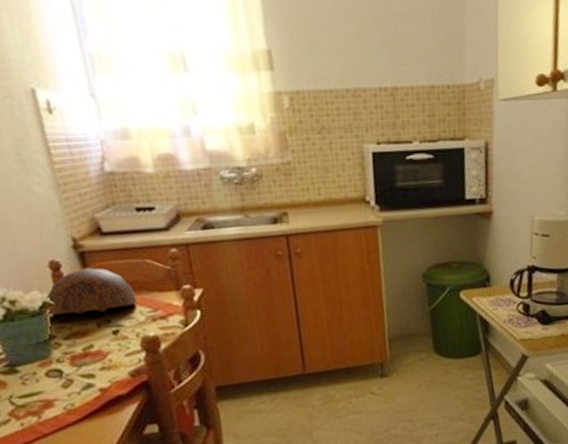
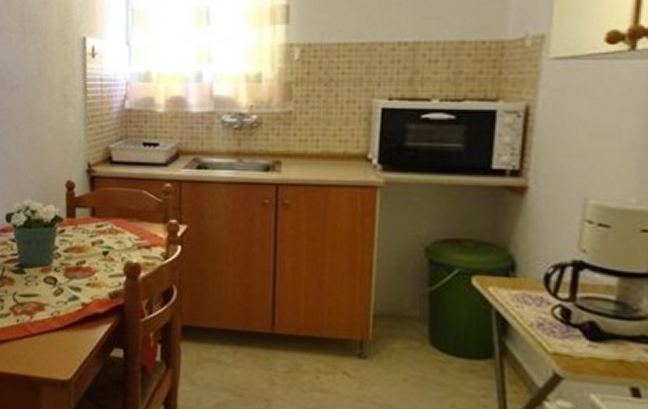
bowl: present [44,267,138,315] -> none [55,191,129,233]

